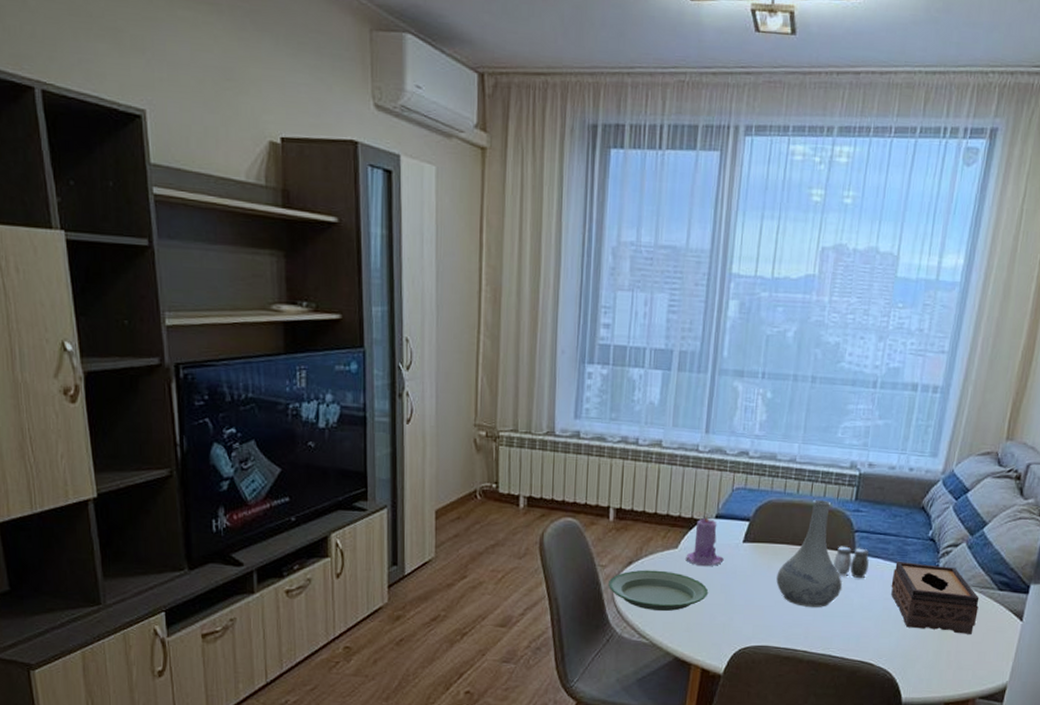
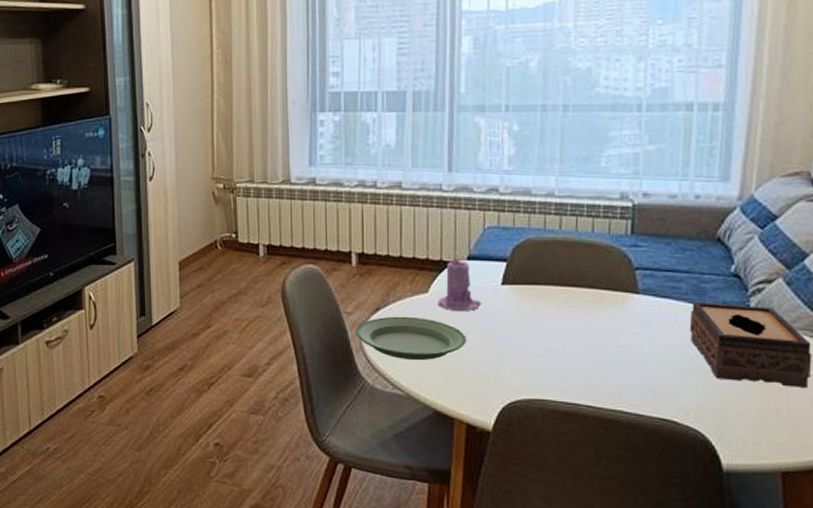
vase: present [776,499,842,607] -> none [545,235,626,356]
salt and pepper shaker: present [833,546,869,579] -> none [613,285,657,323]

